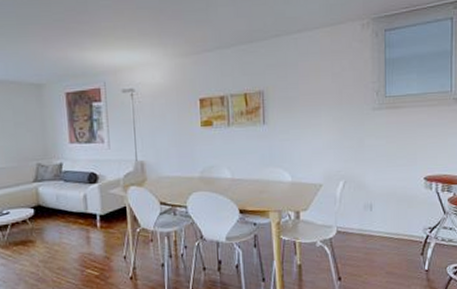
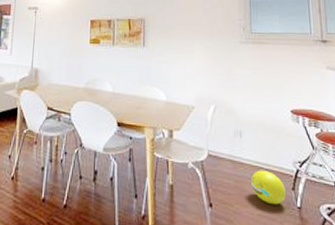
ball: none [380,239,415,271] -> present [250,170,287,205]

